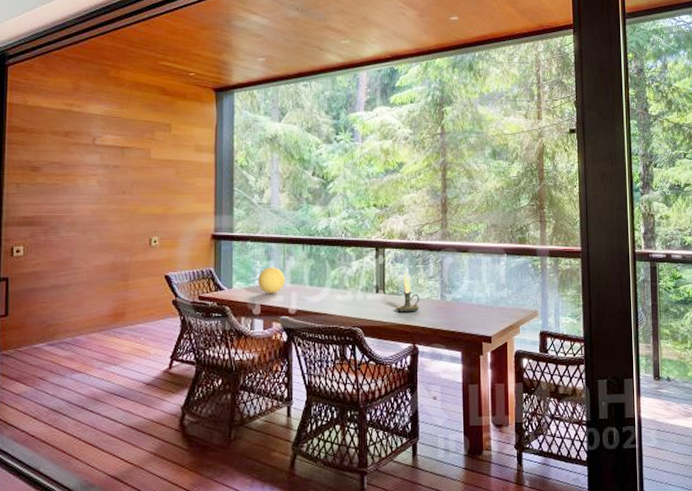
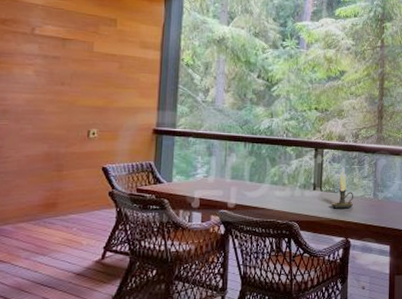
decorative ball: present [258,267,285,293] -> none [198,162,226,188]

